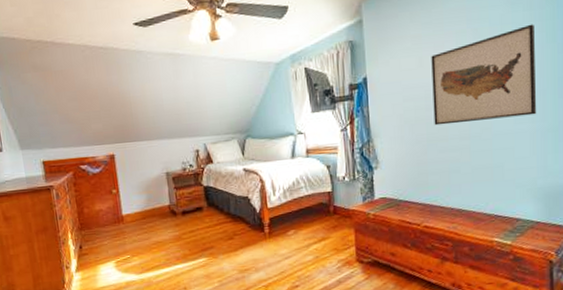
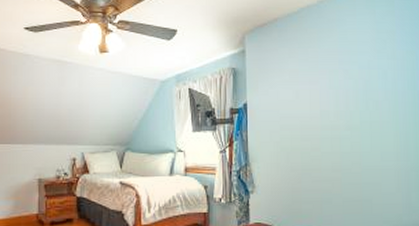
wall art: present [431,24,536,126] -> none [307,71,400,156]

